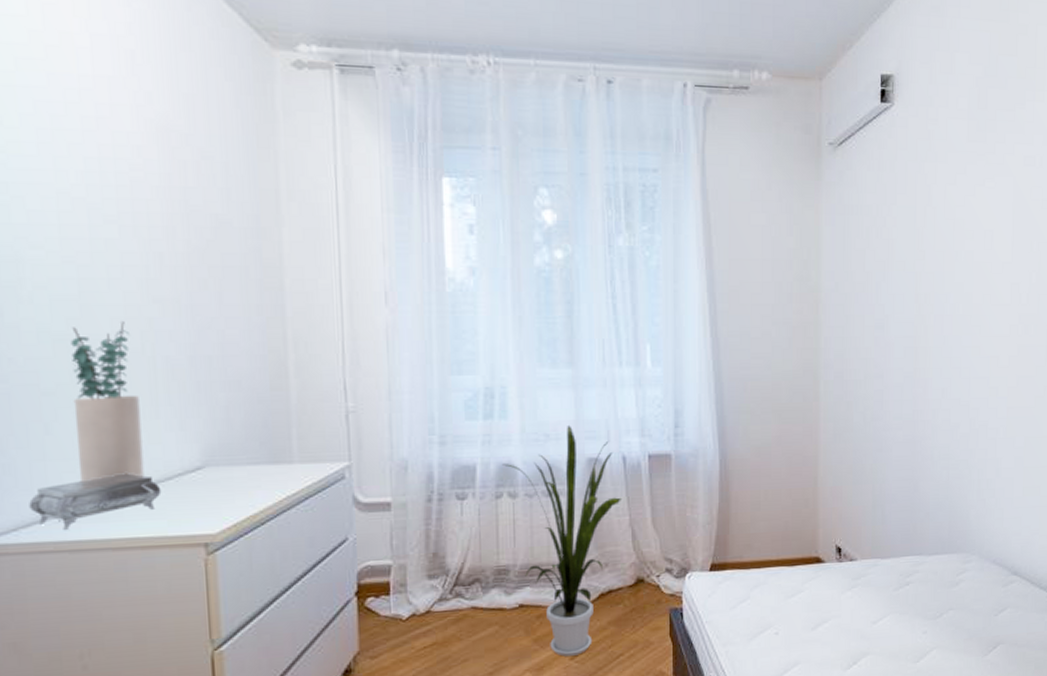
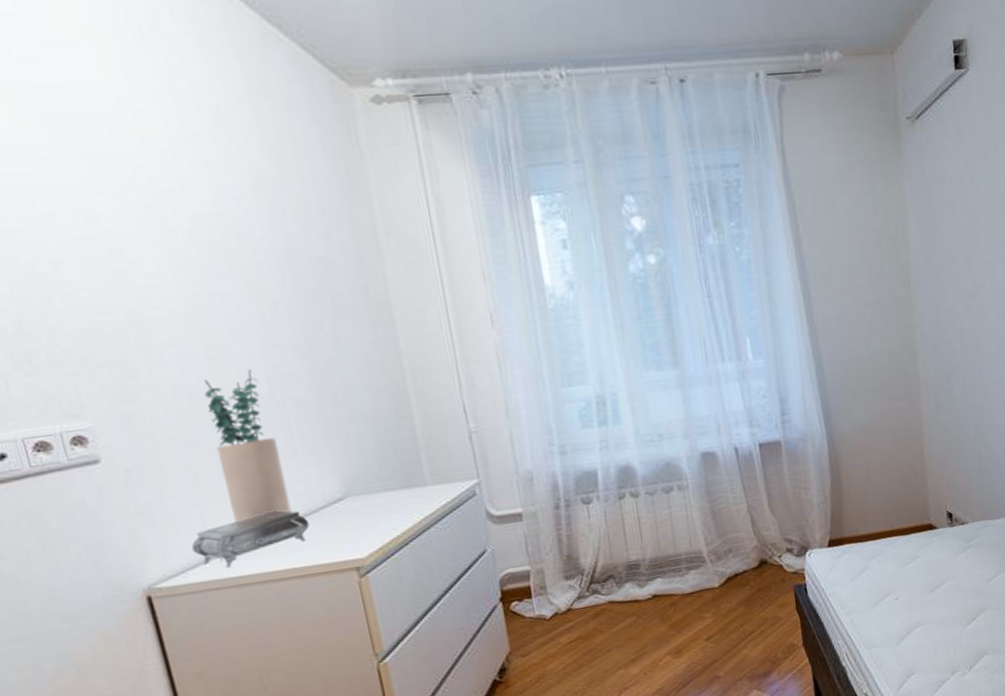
house plant: present [501,424,623,657] -> none [620,422,739,639]

